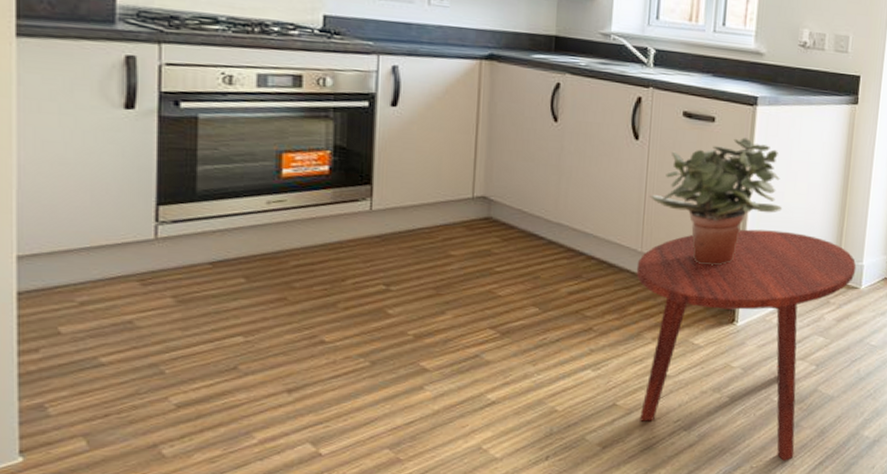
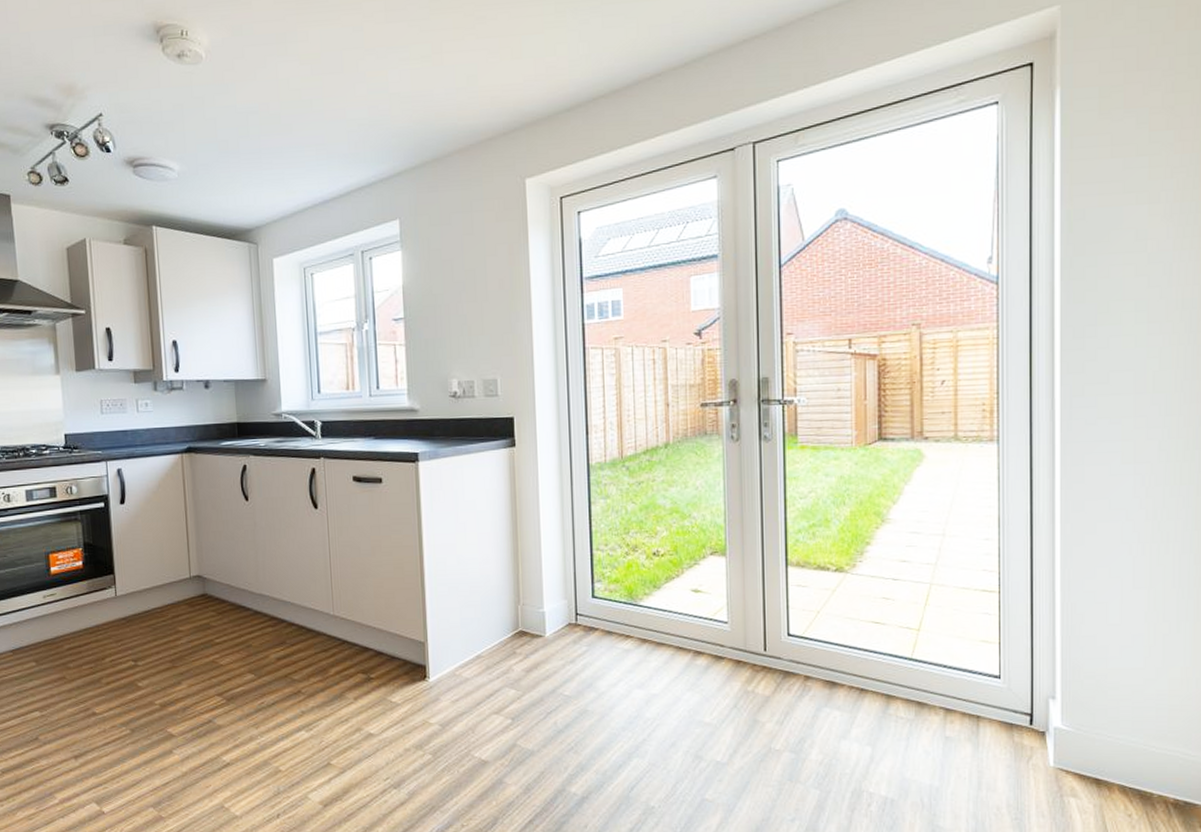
side table: present [636,229,857,461] -> none [331,583,538,819]
potted plant: present [649,137,782,266] -> none [333,494,456,624]

